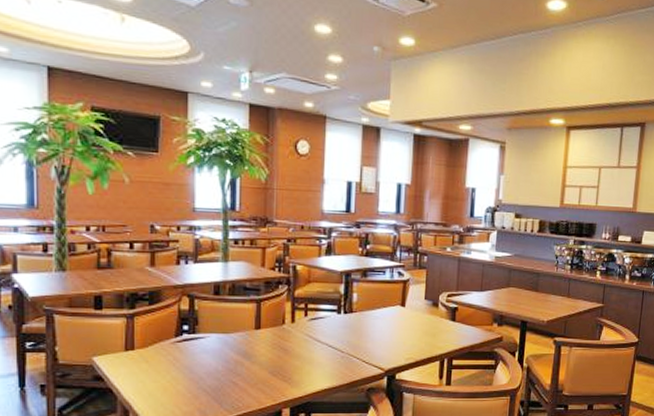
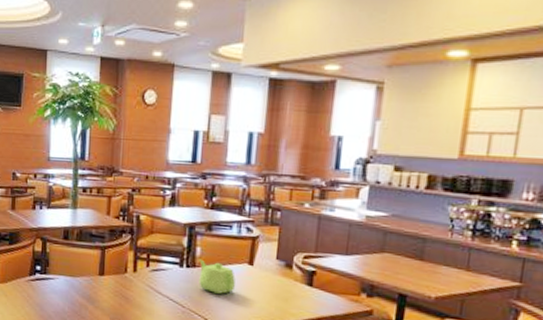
teapot: none [356,304,390,337] -> present [199,259,235,295]

